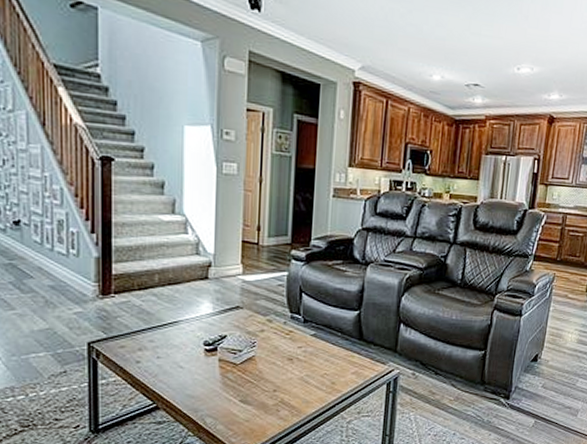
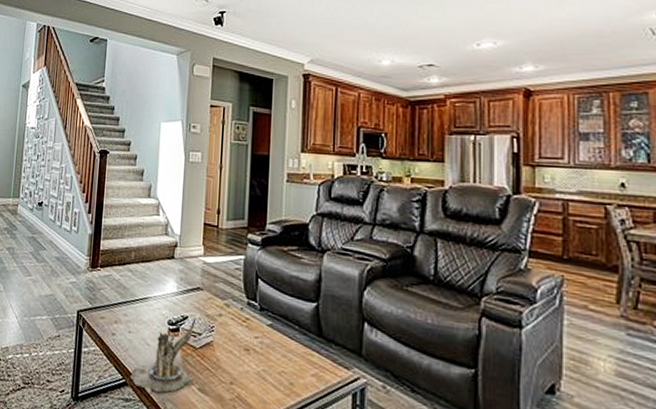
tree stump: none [161,336,236,412] -> present [129,317,197,393]

